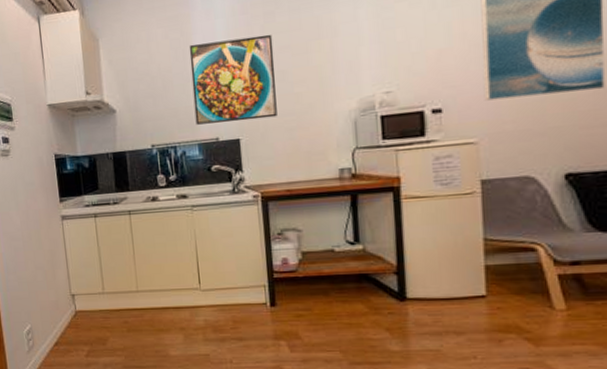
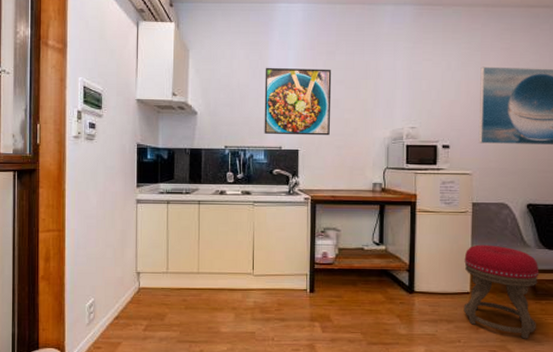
stool: none [474,232,590,352] -> present [463,244,539,339]

